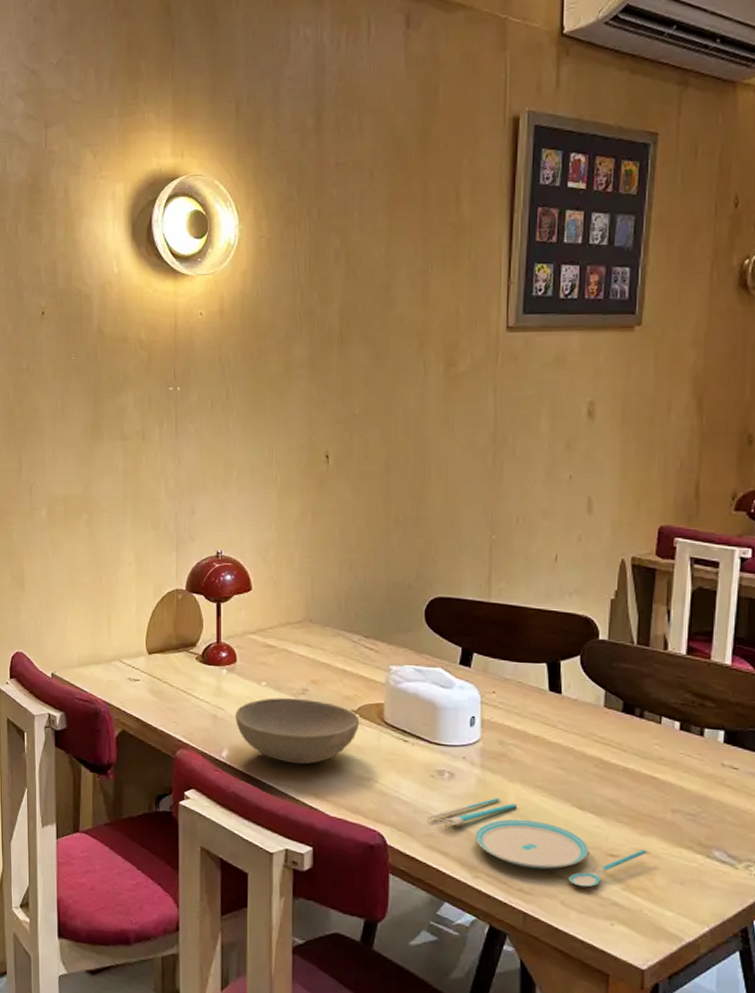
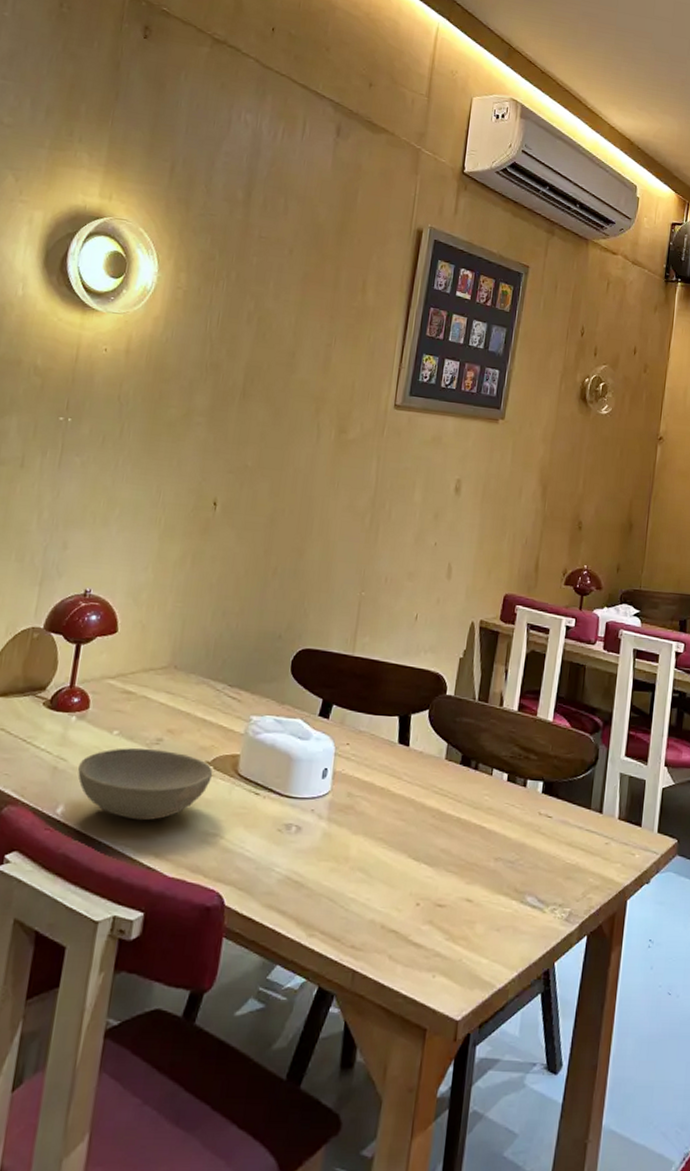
plate: present [428,797,646,887] -> none [270,850,470,940]

